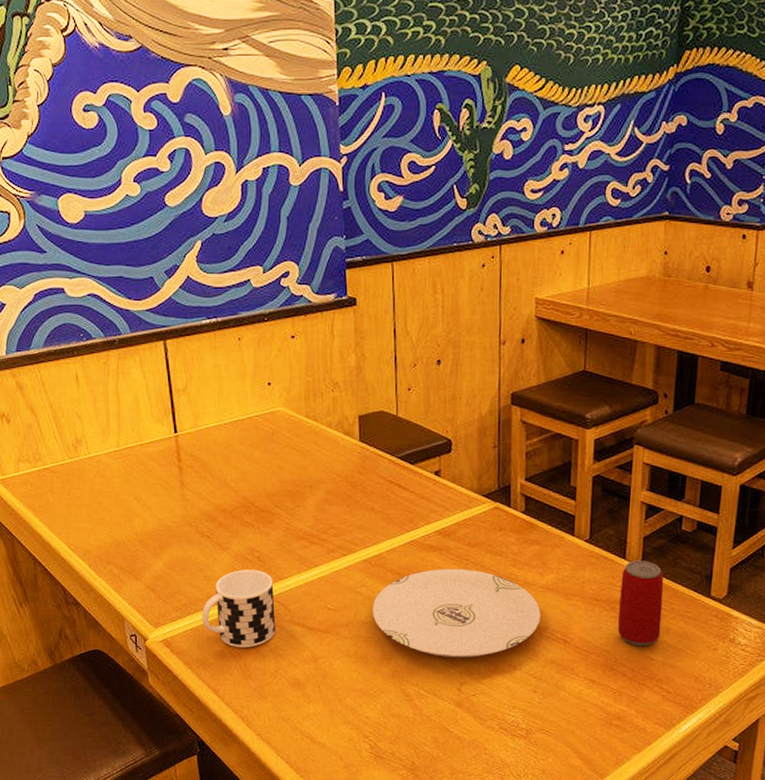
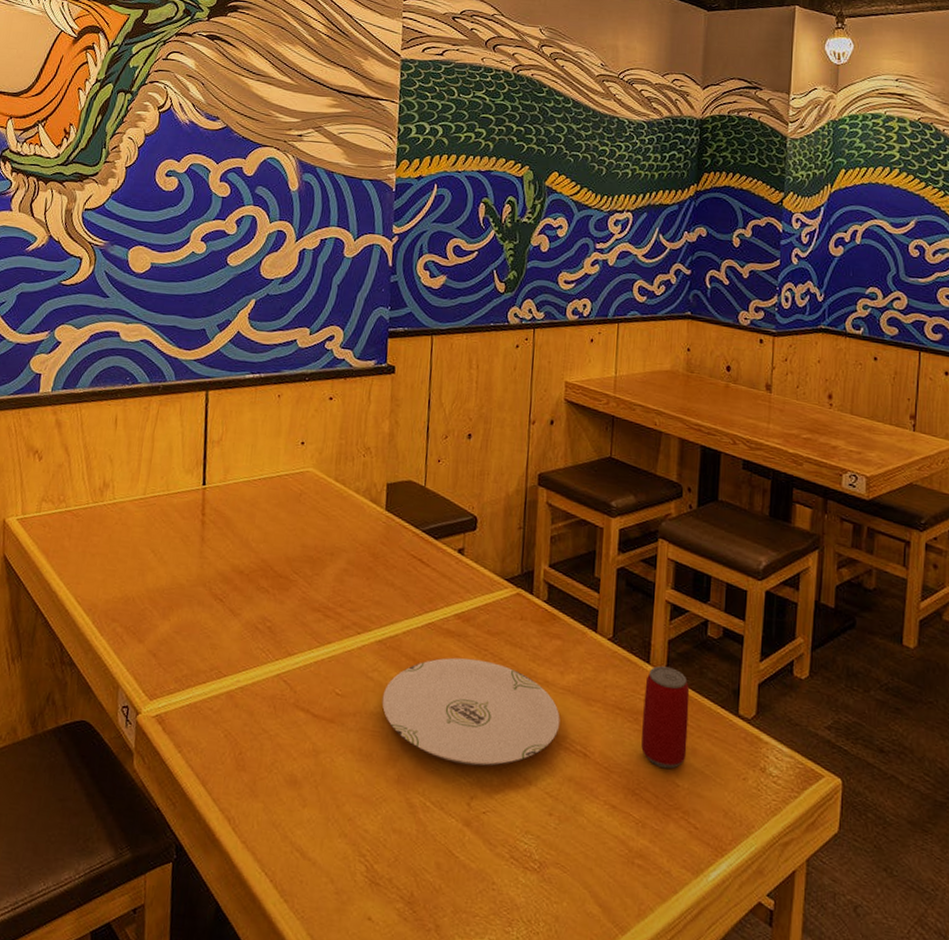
cup: present [202,569,276,648] -> none [201,640,282,733]

